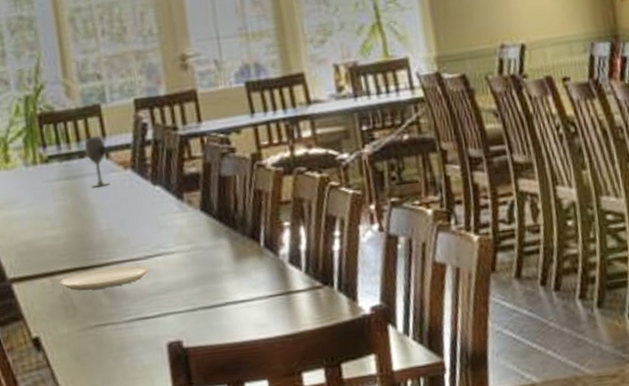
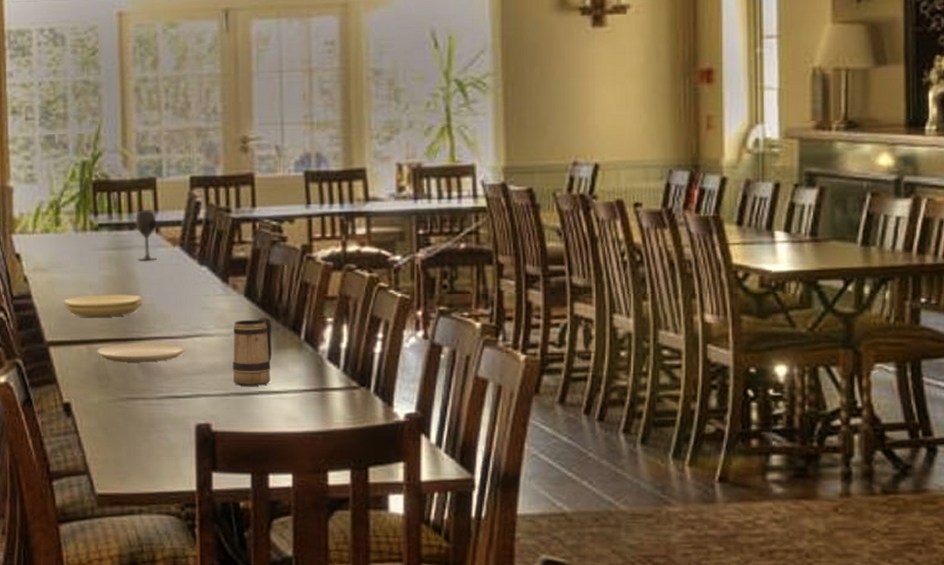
plate: none [20,221,102,250] -> present [62,294,144,317]
beer mug: none [193,227,236,299] -> present [232,316,272,386]

